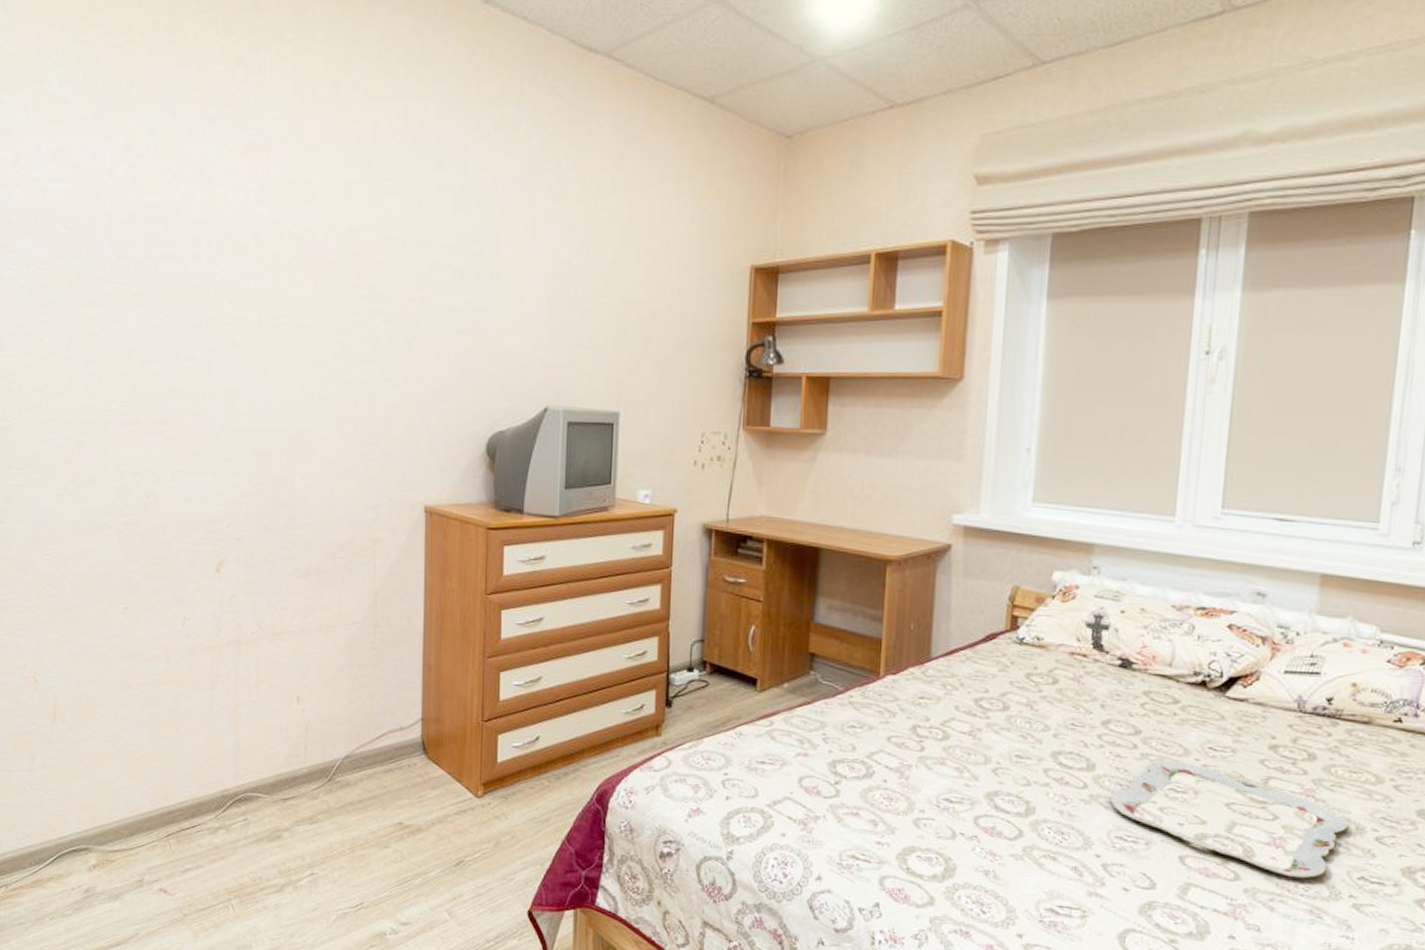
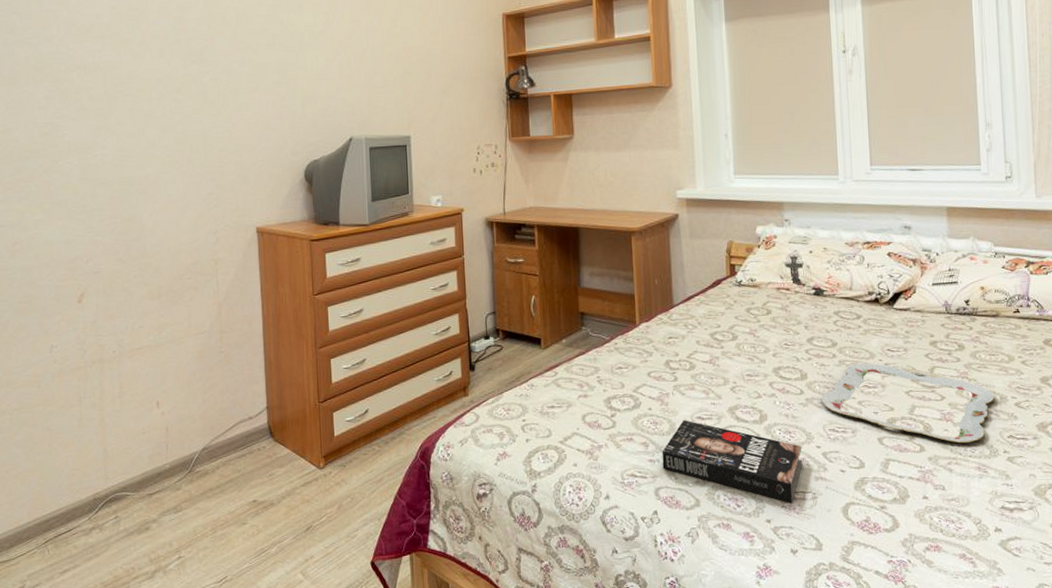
book: none [892,800,1076,919] -> present [662,420,803,503]

